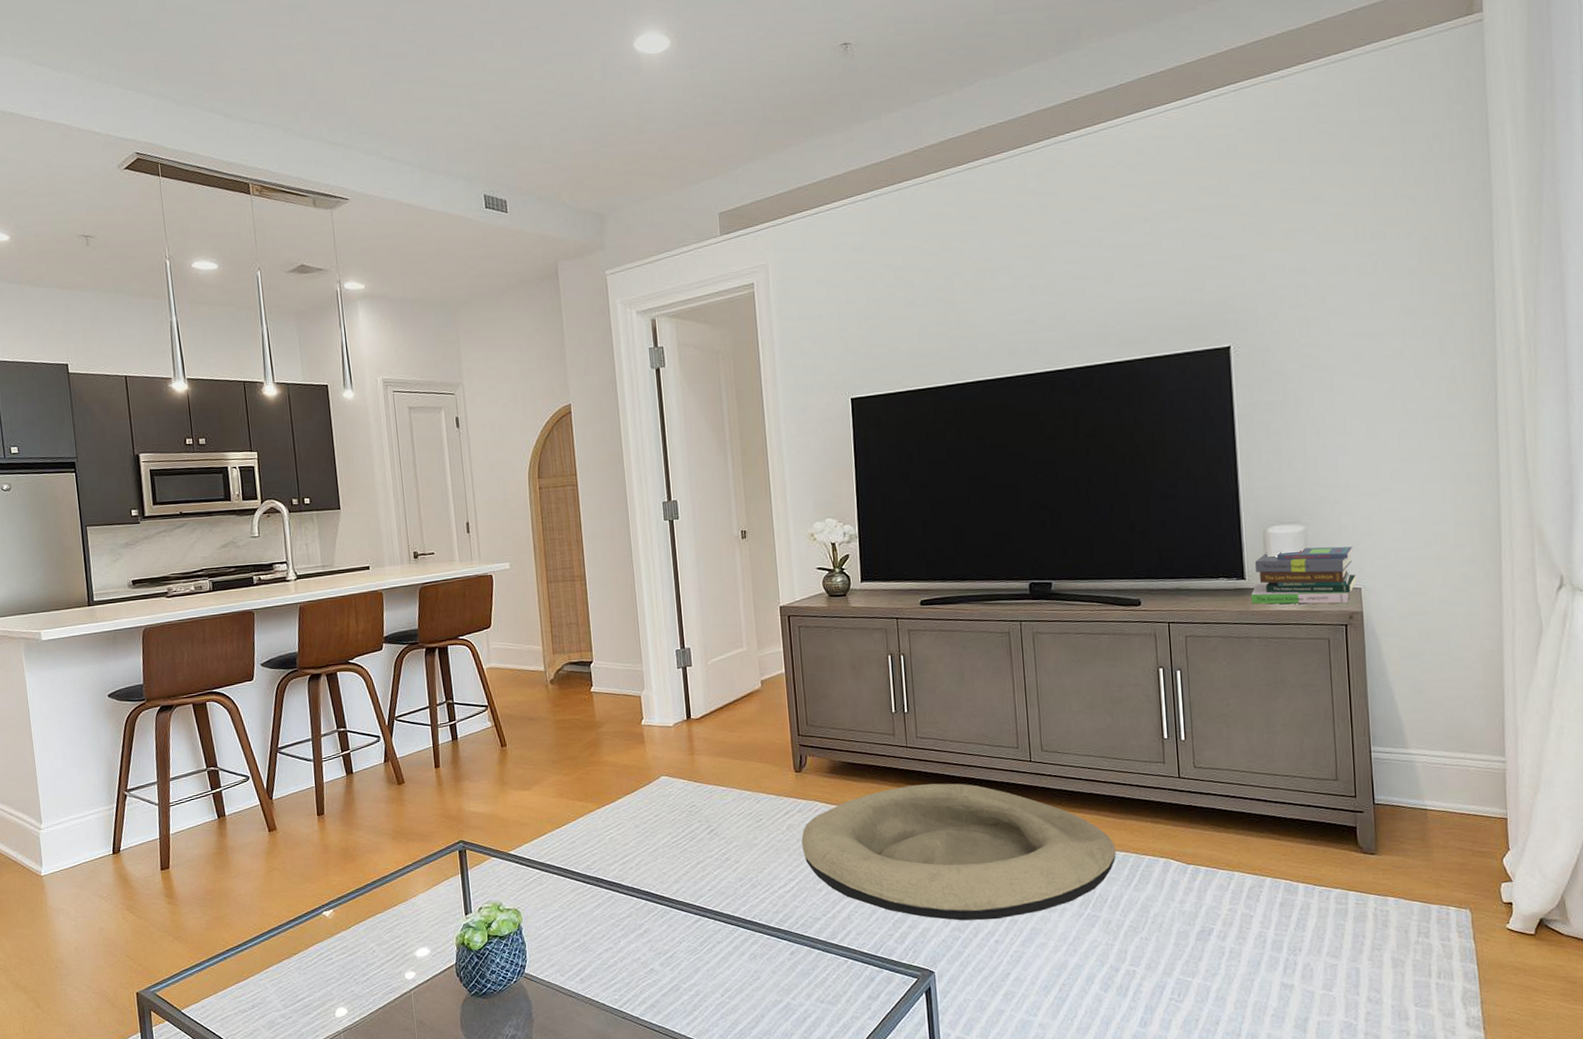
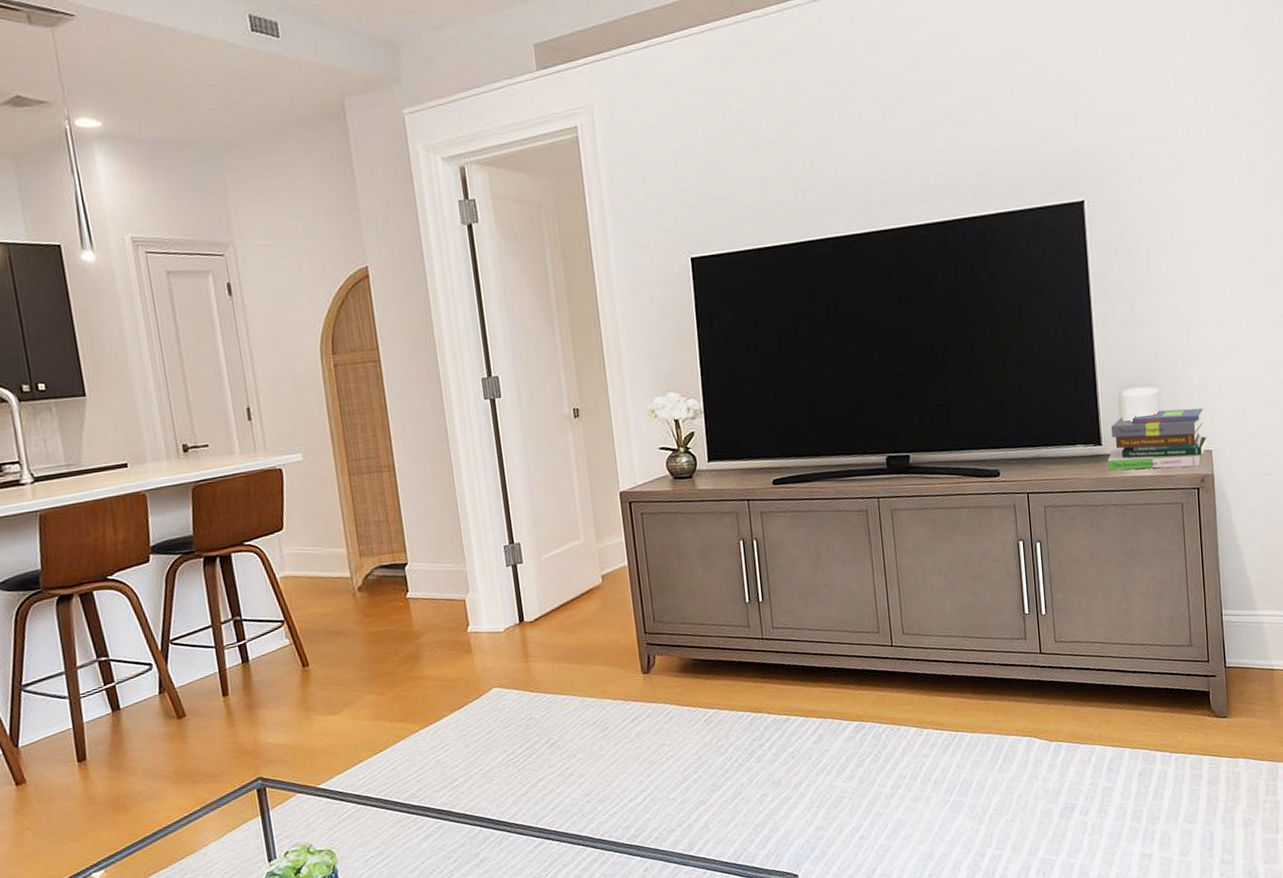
dog bed: present [801,783,1116,921] -> none [652,674,980,819]

